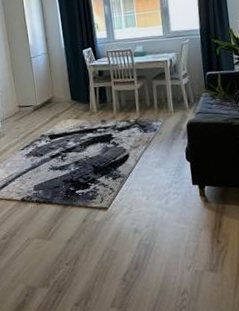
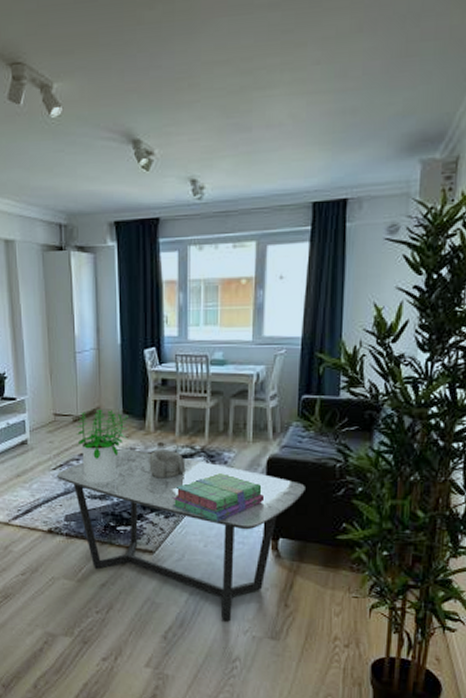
coffee table: none [25,127,220,261] -> present [57,449,305,622]
potted plant: none [36,98,78,158] -> present [75,409,129,483]
decorative bowl: none [95,124,125,148] -> present [149,450,186,479]
stack of books: none [117,138,189,179] -> present [172,472,265,522]

